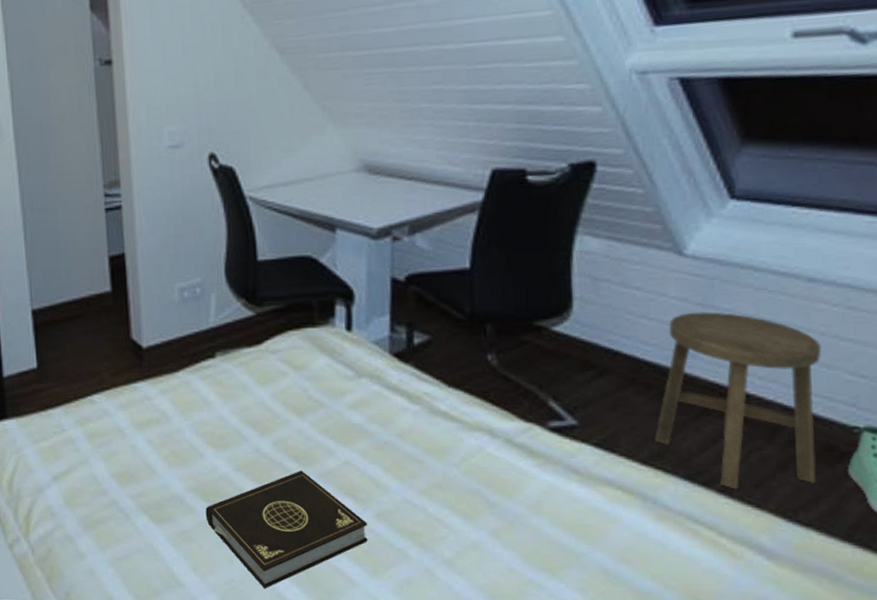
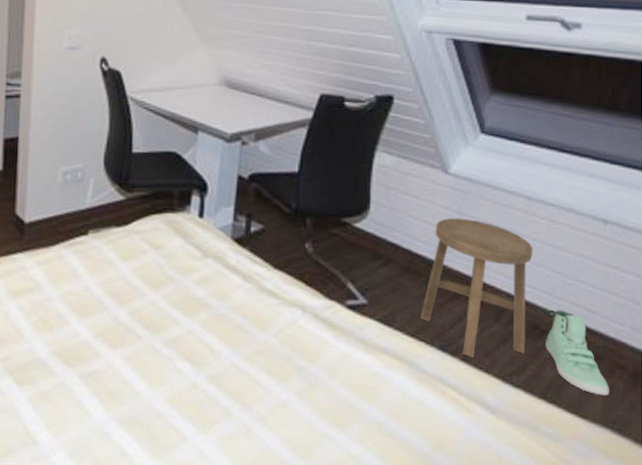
book: present [205,470,368,589] -> none [64,337,201,445]

